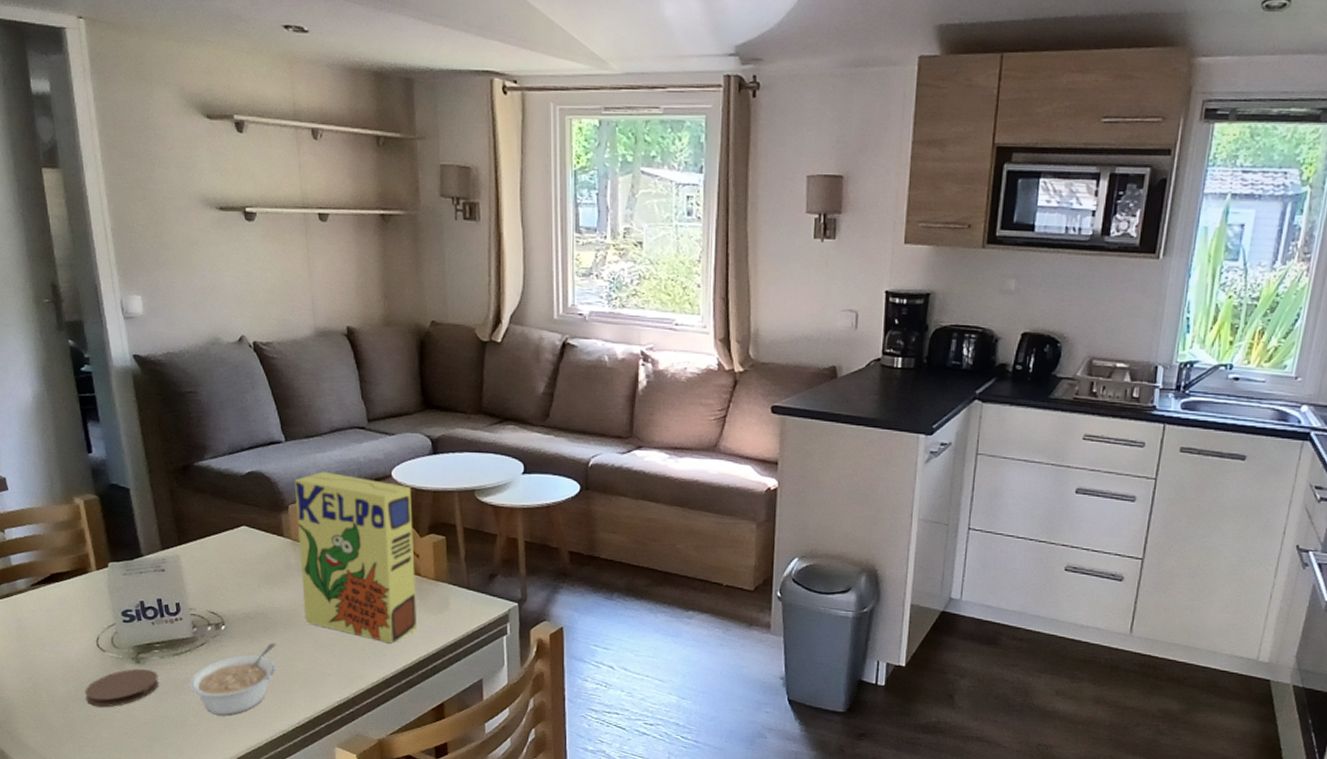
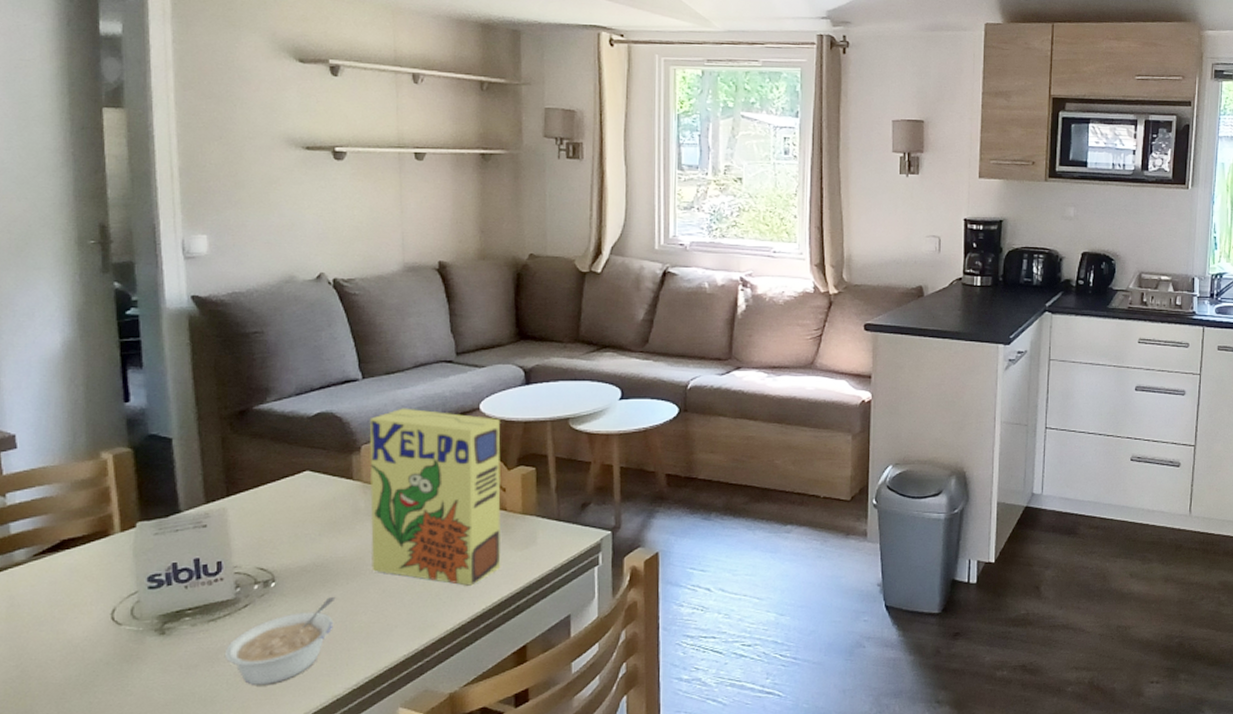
coaster: present [84,668,159,708] -> none [88,640,188,692]

